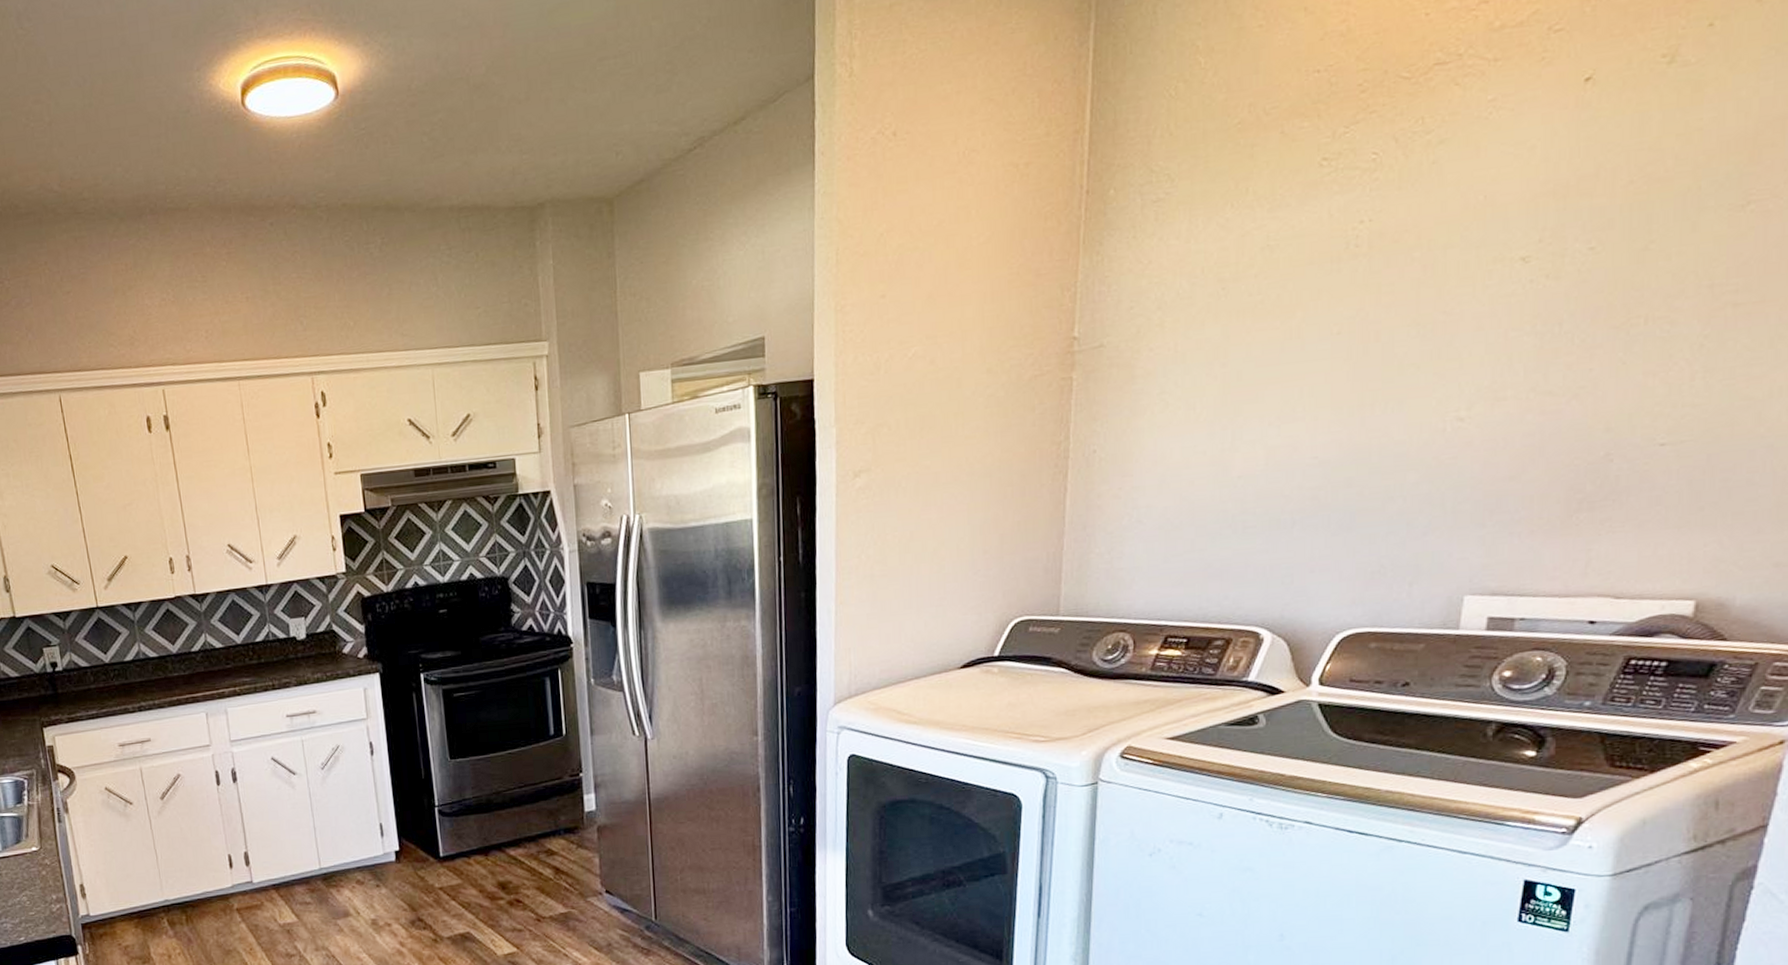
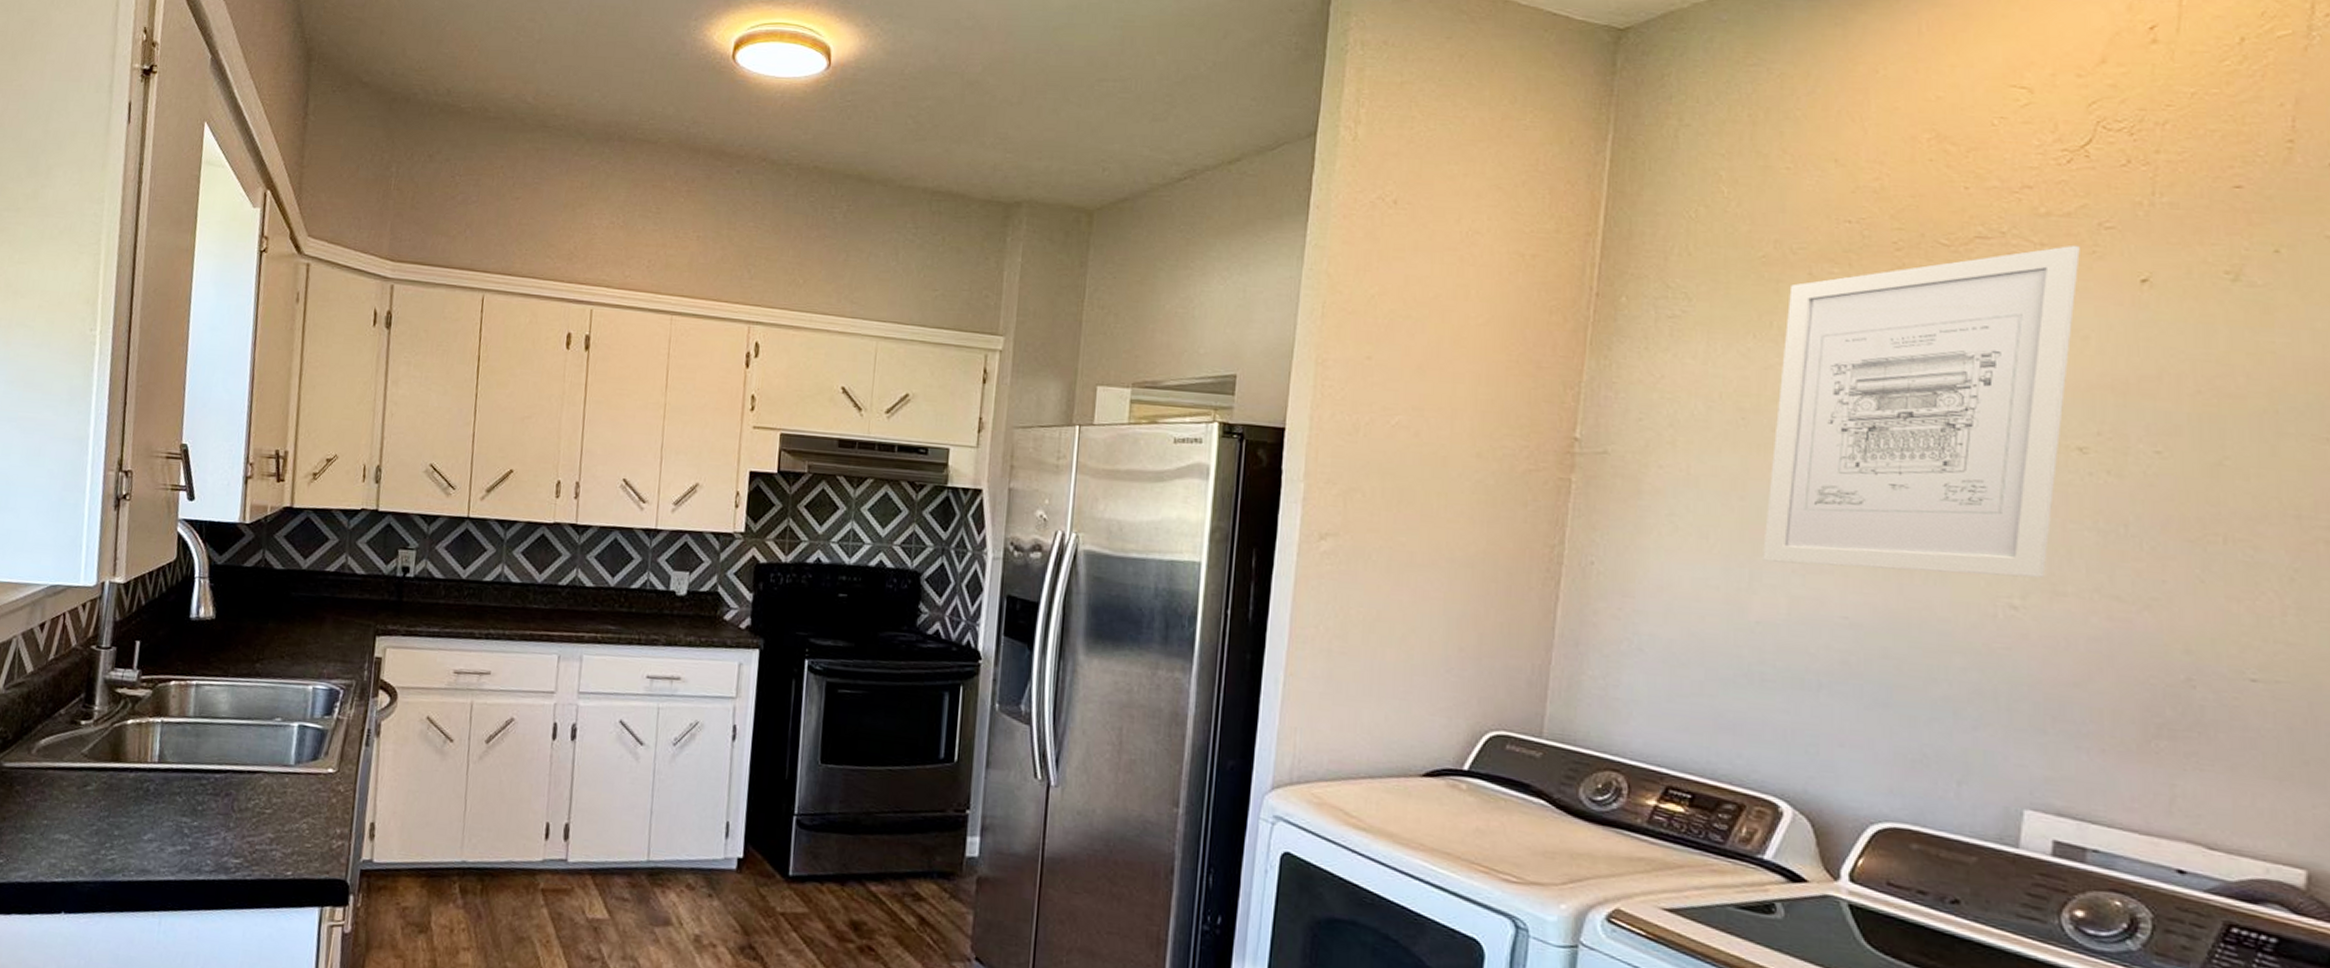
wall art: none [1243,54,1530,420] -> present [1763,245,2080,578]

